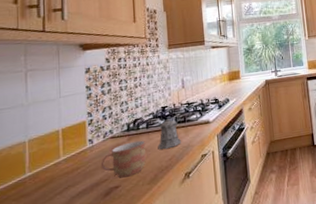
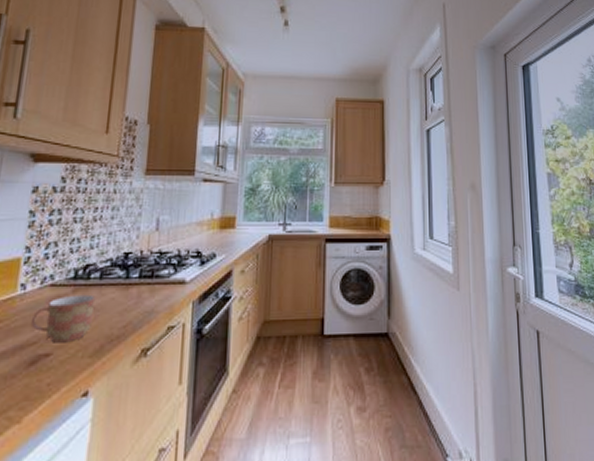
pepper shaker: present [157,119,181,150] -> none [110,270,143,312]

